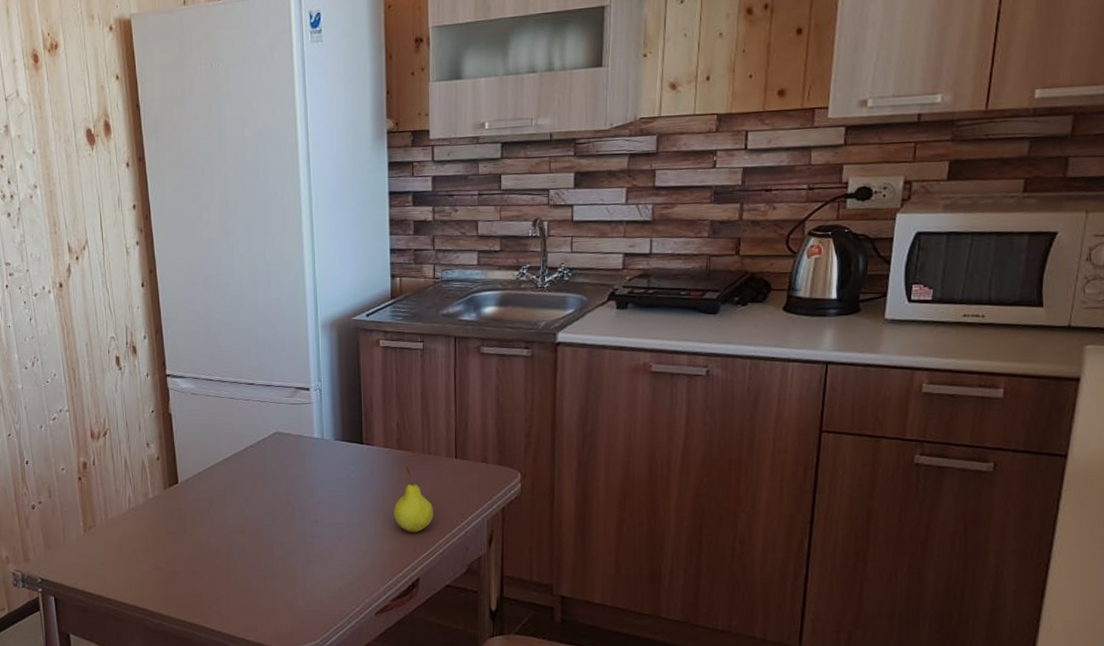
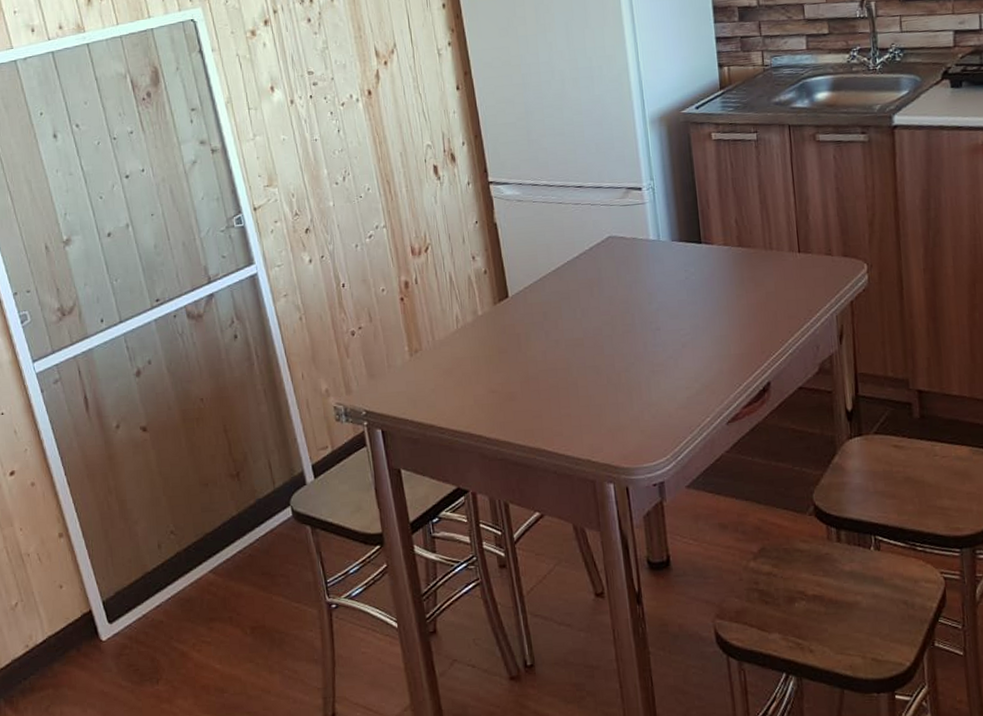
fruit: present [394,466,433,533] -> none [738,264,780,334]

